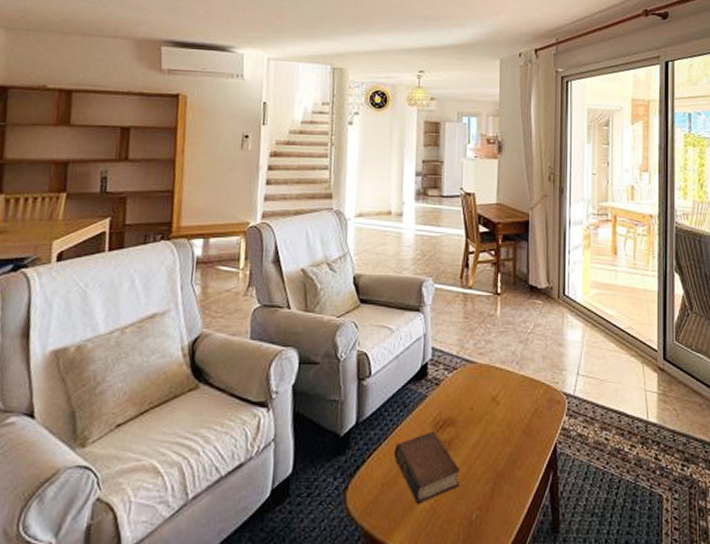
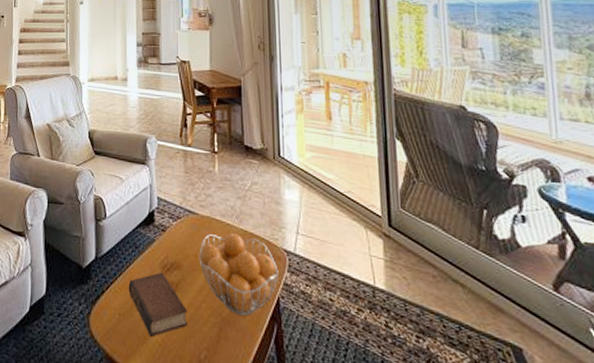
fruit basket: none [475,379,557,467] -> present [199,232,279,316]

